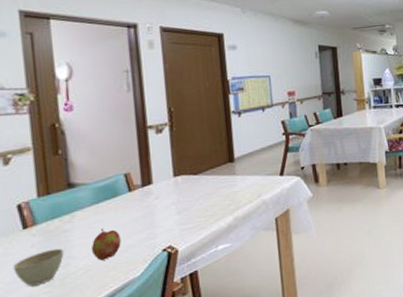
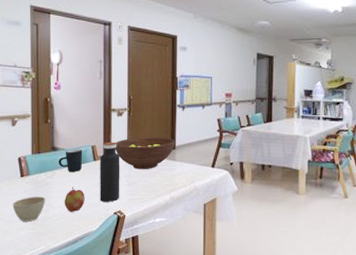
mug: none [78,180,114,211] -> present [58,149,83,172]
water bottle: none [137,164,169,240] -> present [100,142,120,202]
fruit bowl: none [156,150,233,193] -> present [115,136,175,170]

